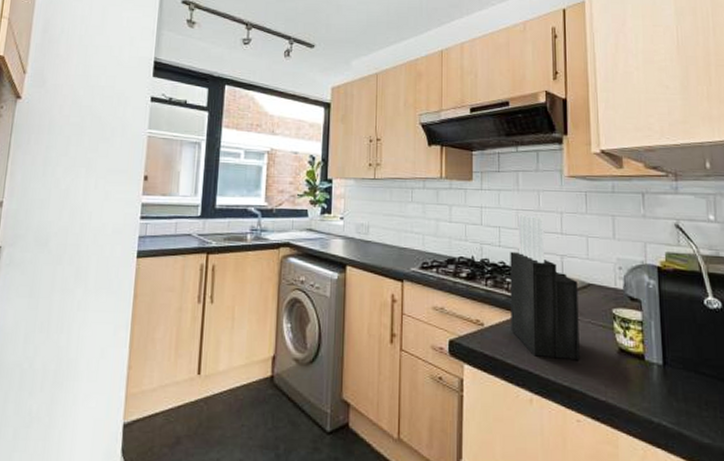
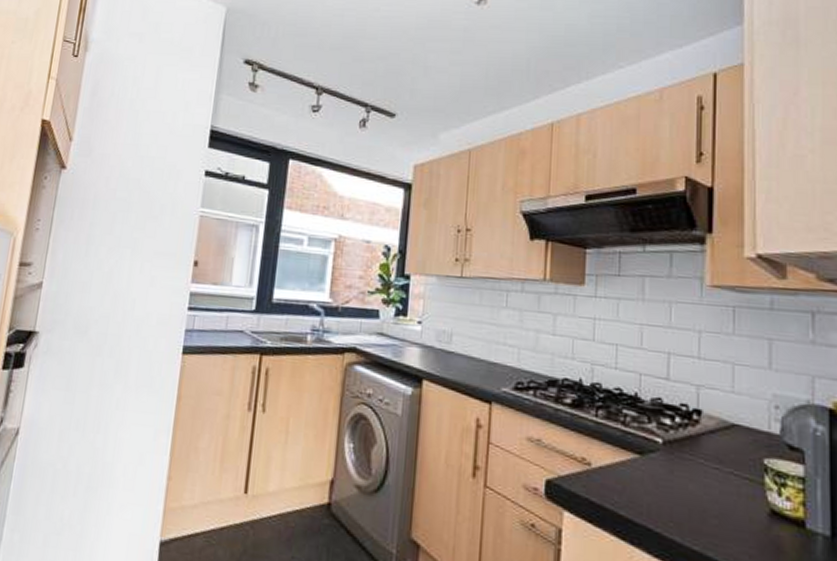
knife block: present [510,215,580,361] -> none [626,330,718,521]

